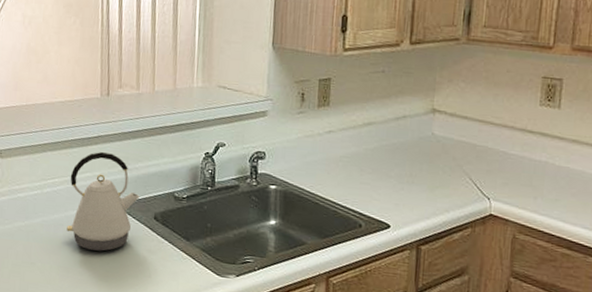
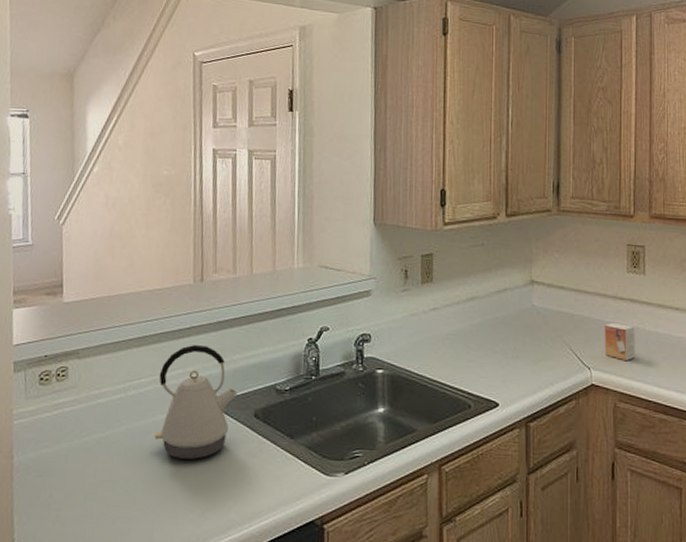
small box: none [507,155,543,194] -> present [605,322,635,360]

